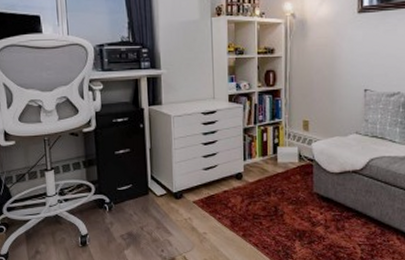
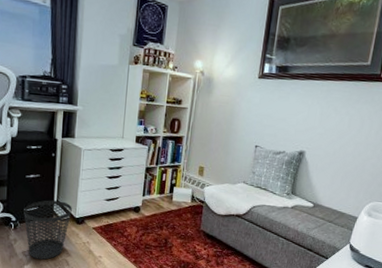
wastebasket: none [117,176,168,242] -> present [24,200,72,260]

